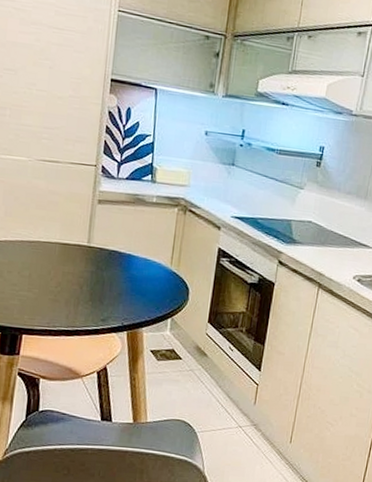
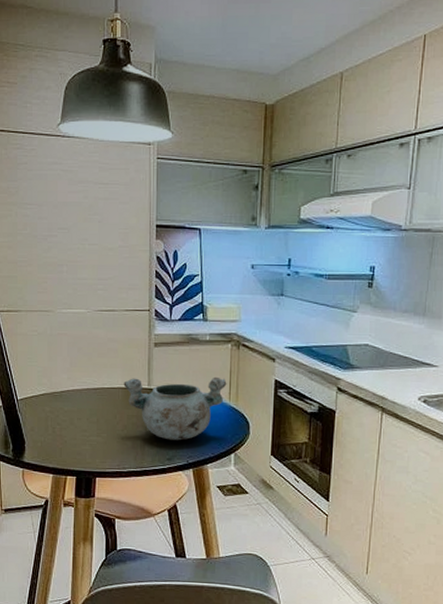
decorative bowl: none [61,234,170,302] -> present [123,376,227,441]

